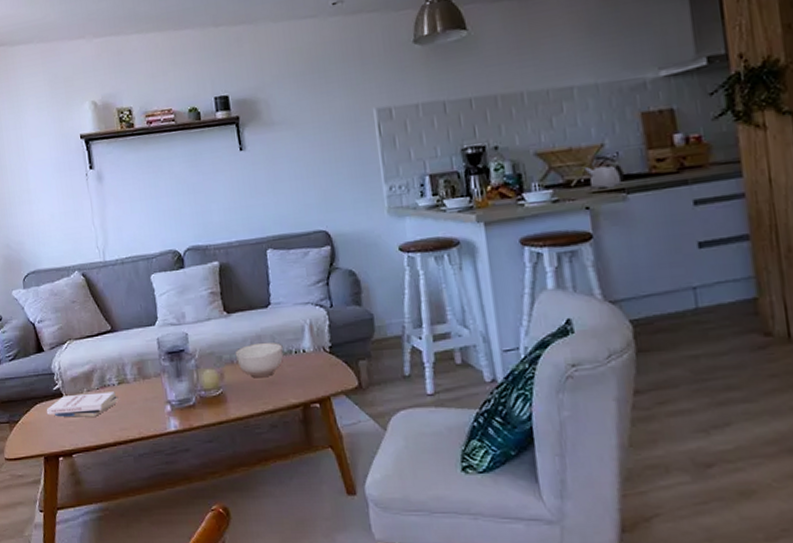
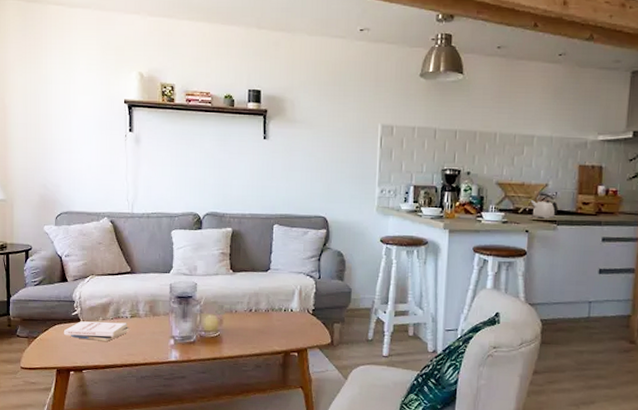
bowl: present [235,342,284,378] -> none [234,299,275,327]

